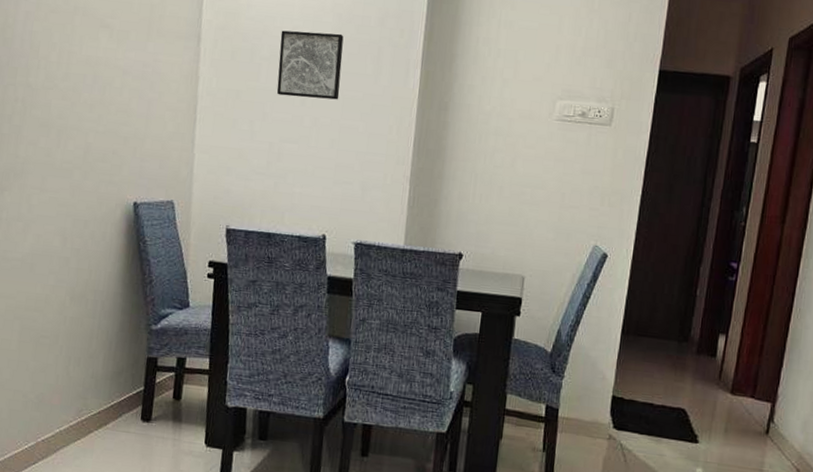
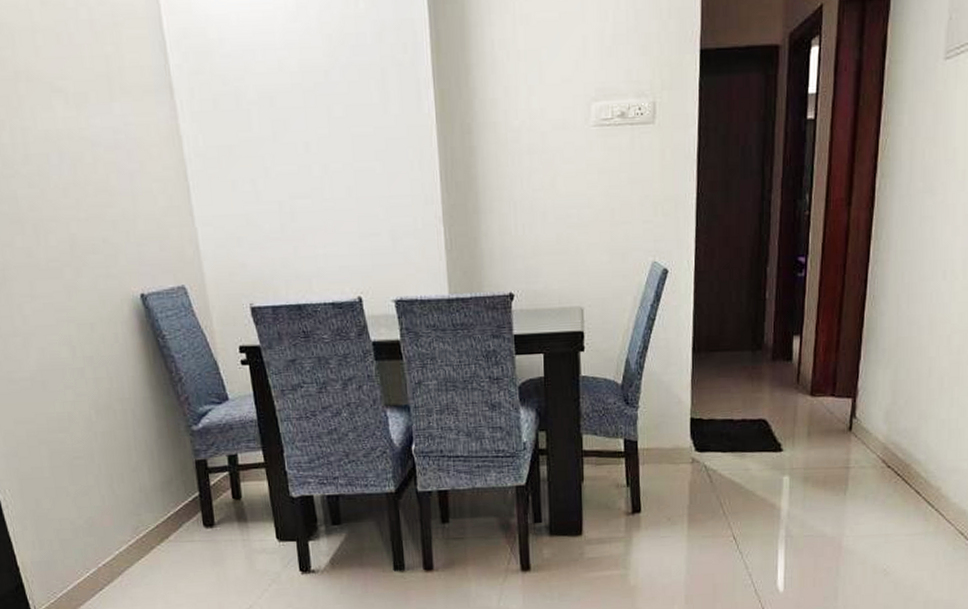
wall art: present [276,30,344,100] -> none [265,59,347,144]

